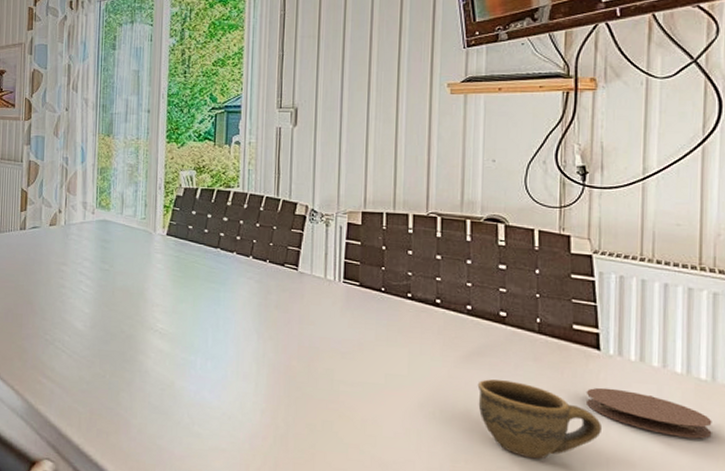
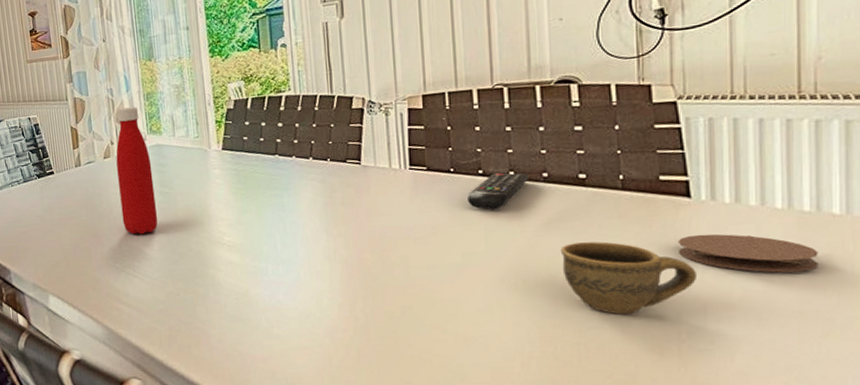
bottle: none [59,178,96,309] -> present [116,107,158,234]
remote control: none [395,299,454,334] -> present [468,173,529,210]

